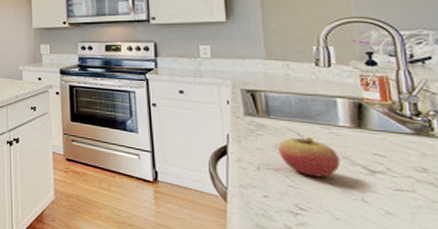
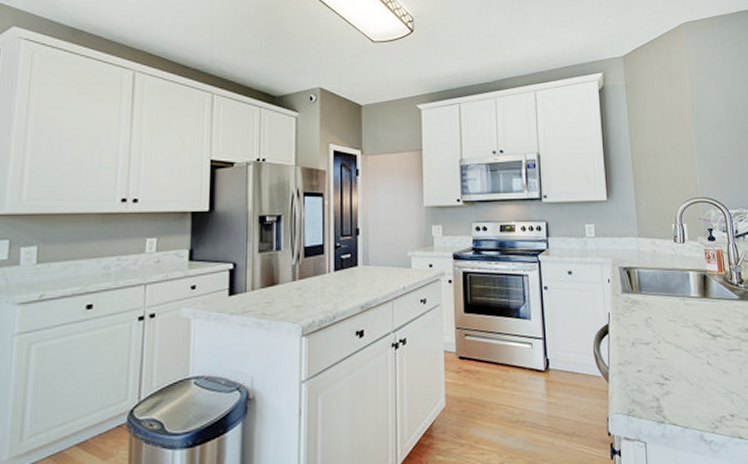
fruit: present [278,127,341,178] -> none [648,301,693,347]

